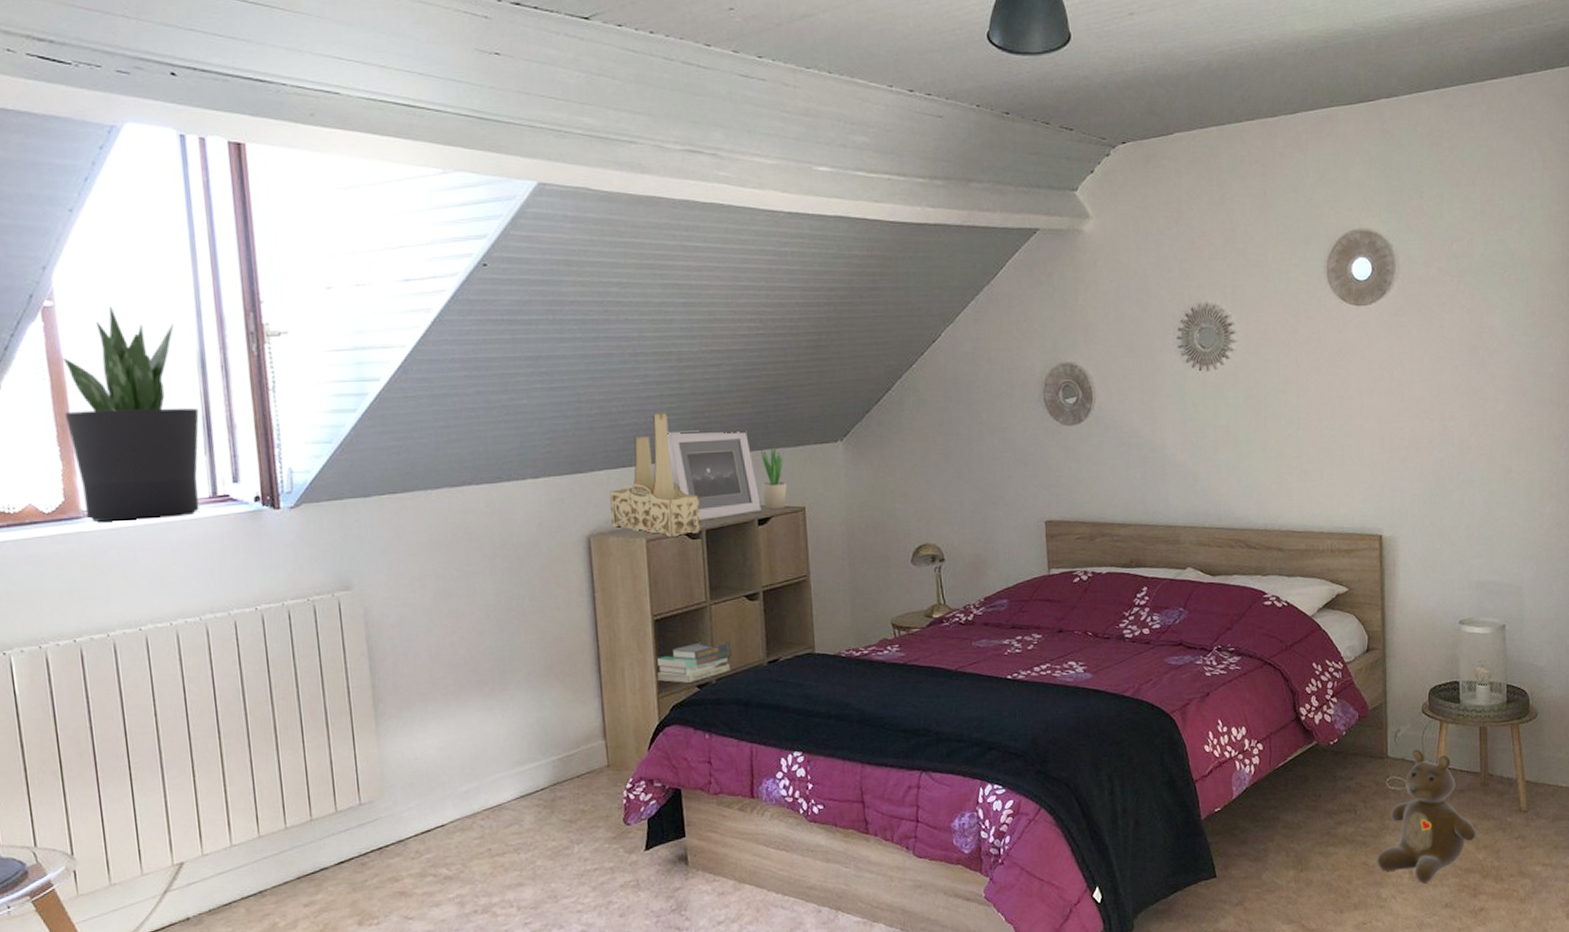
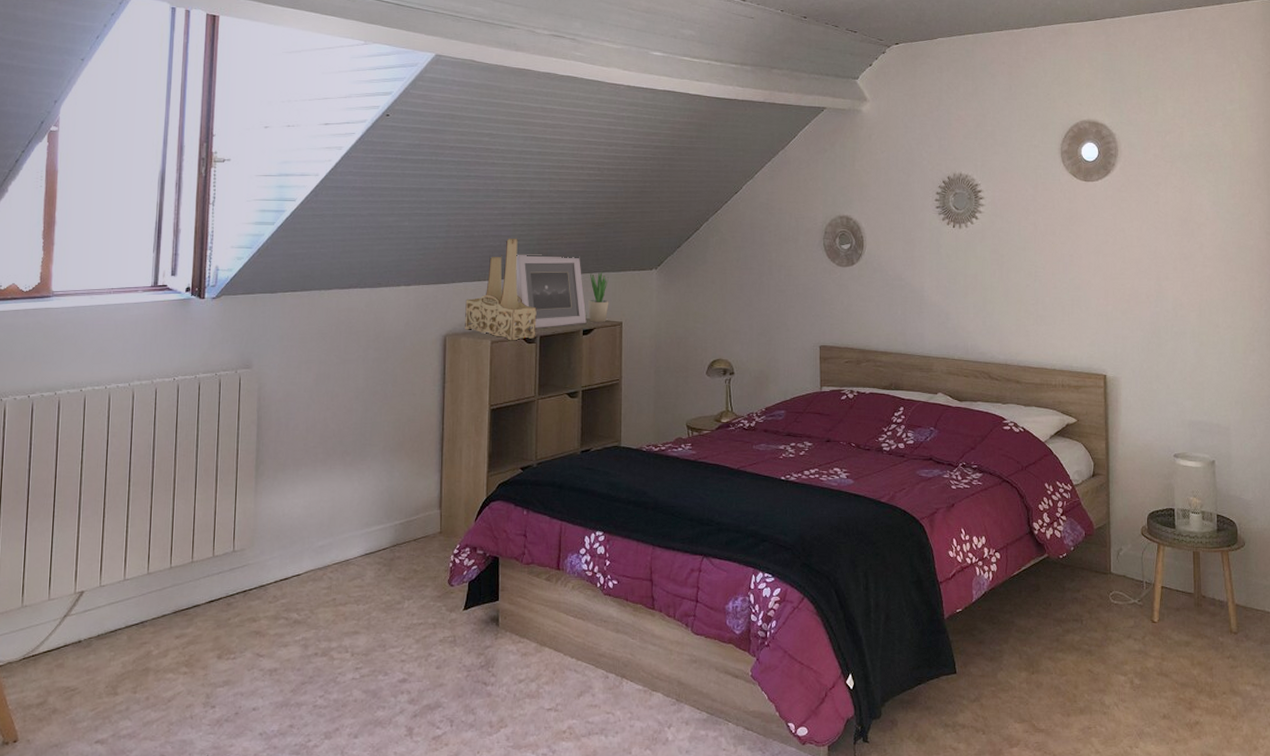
planter: present [63,306,199,522] -> none [52,133,154,301]
books: present [657,641,732,683] -> none [489,430,552,465]
teddy bear: present [1377,749,1476,883] -> none [1101,568,1191,693]

